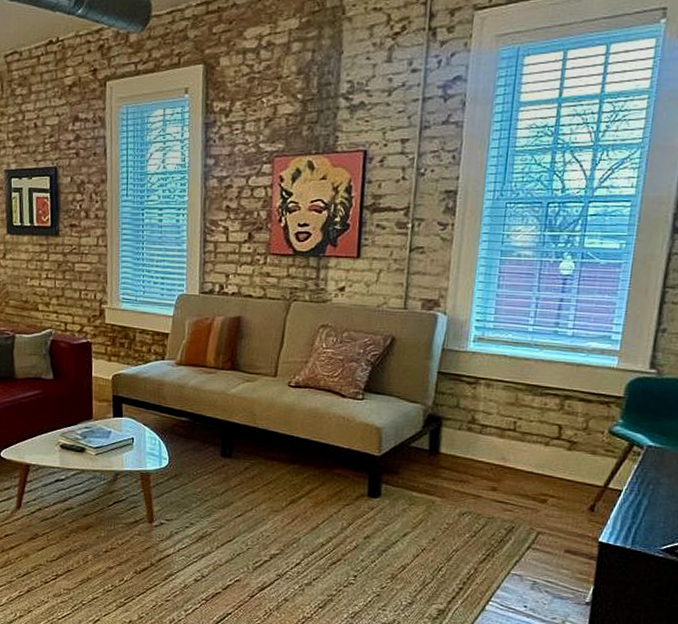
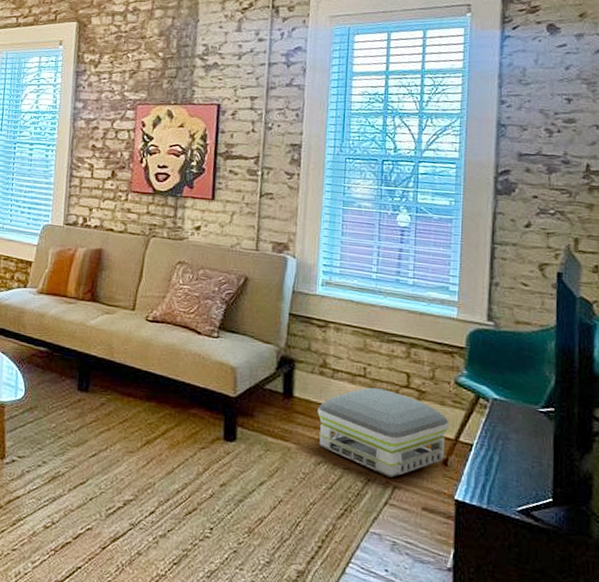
air purifier: none [463,441,600,524] -> present [317,387,449,478]

